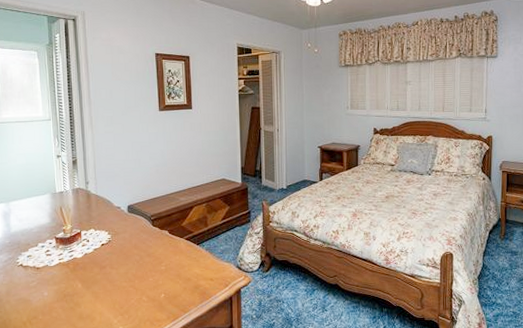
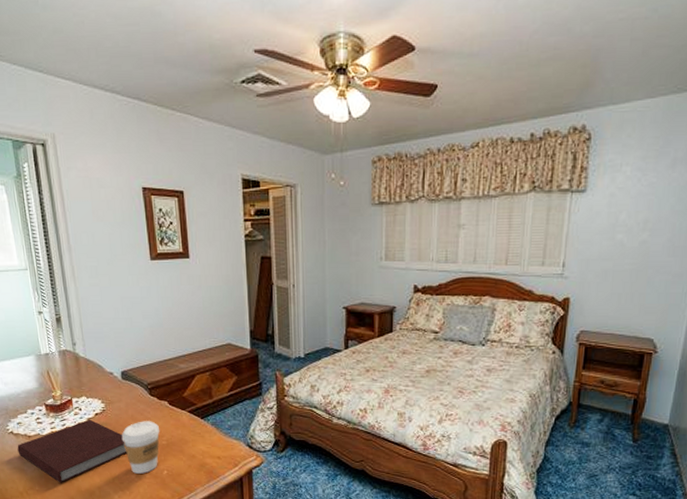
notebook: none [25,249,129,311] -> present [17,419,127,483]
coffee cup: none [124,249,160,298] -> present [121,421,160,474]

